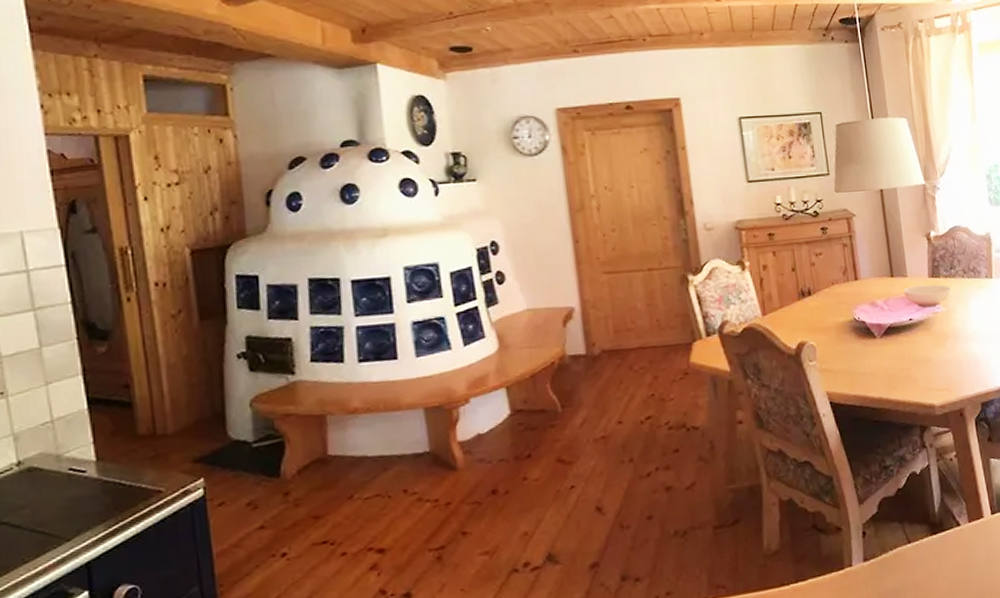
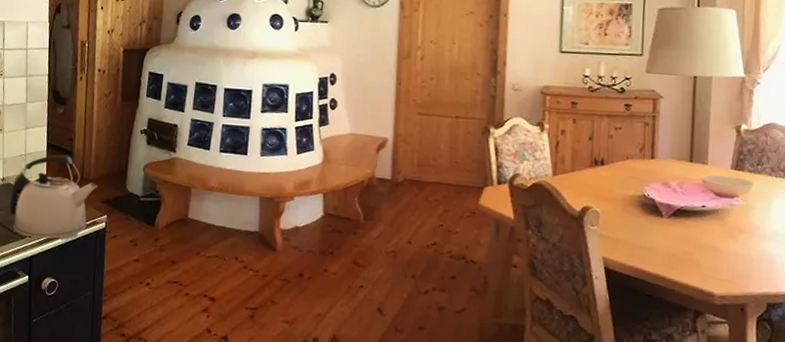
kettle: none [36,408,182,537] -> present [9,154,98,241]

